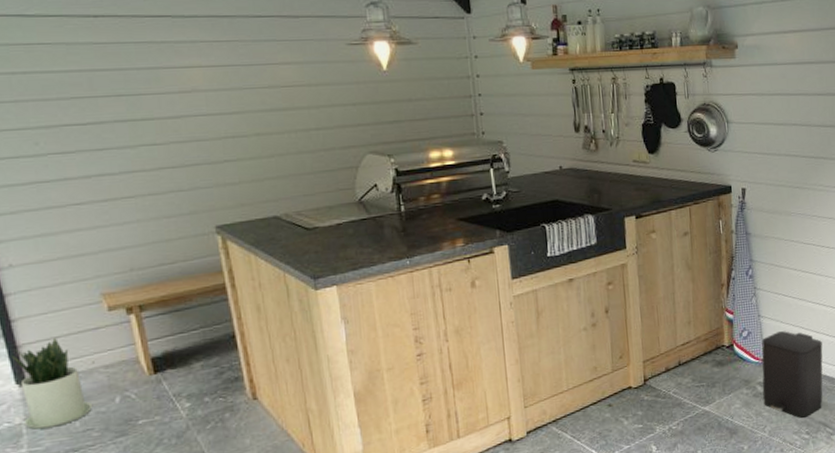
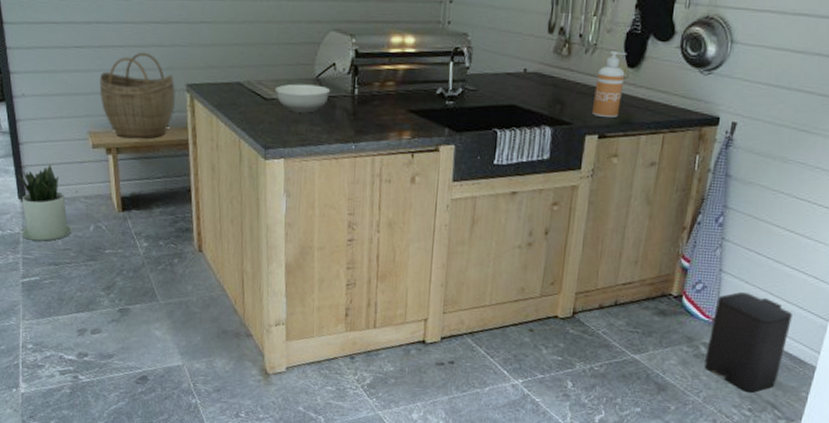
woven basket: none [109,200,205,294] -> present [99,53,175,139]
bowl: none [316,207,376,238] -> present [274,83,331,113]
soap dispenser: none [624,141,650,201] -> present [591,51,628,119]

